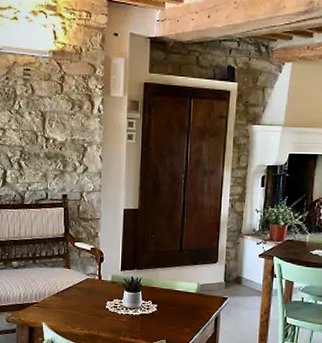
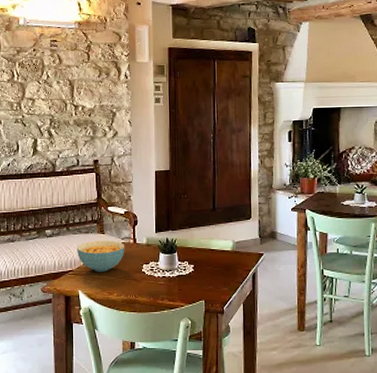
cereal bowl: none [43,274,90,306] -> present [77,240,125,272]

